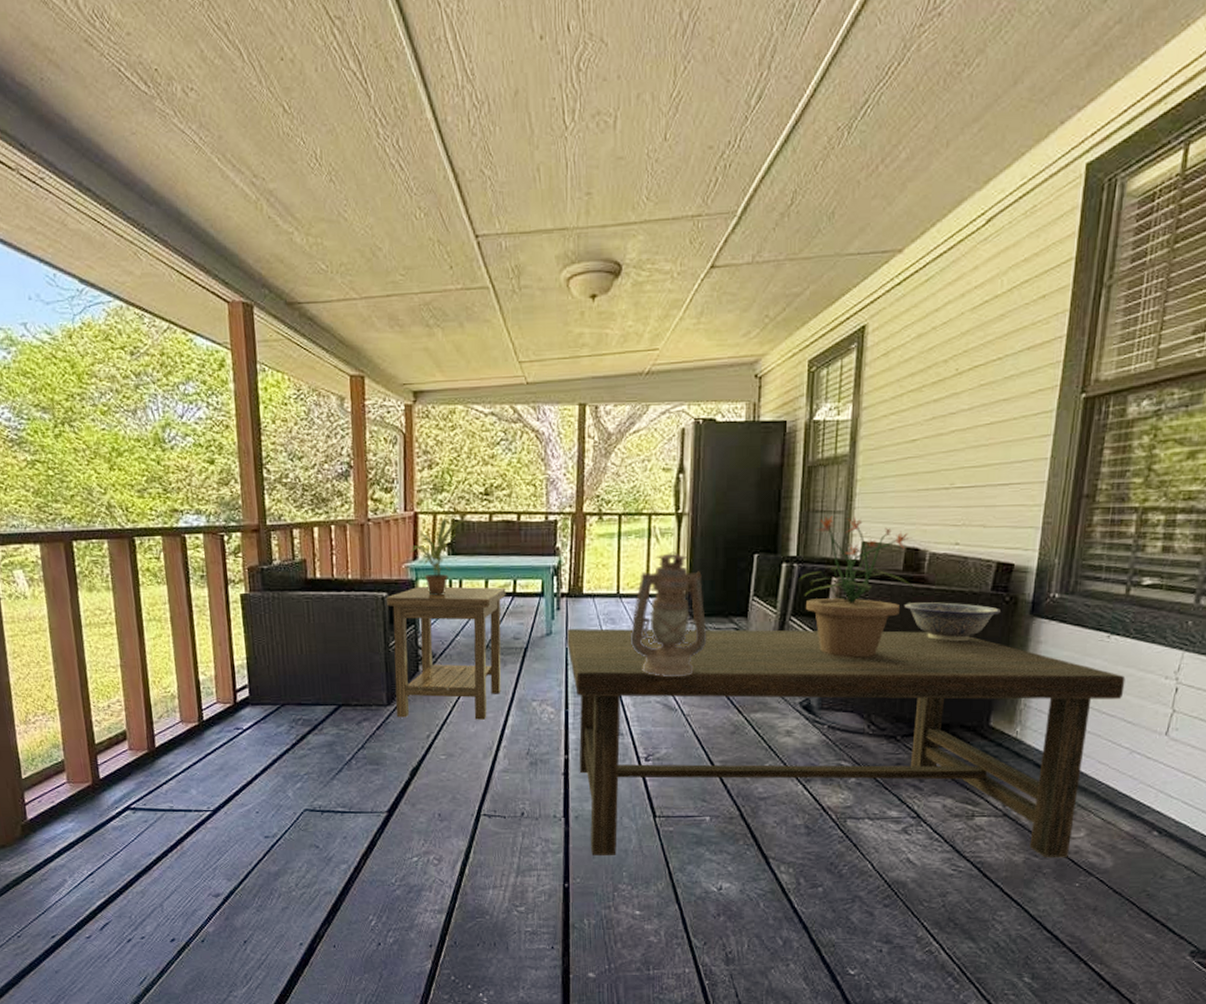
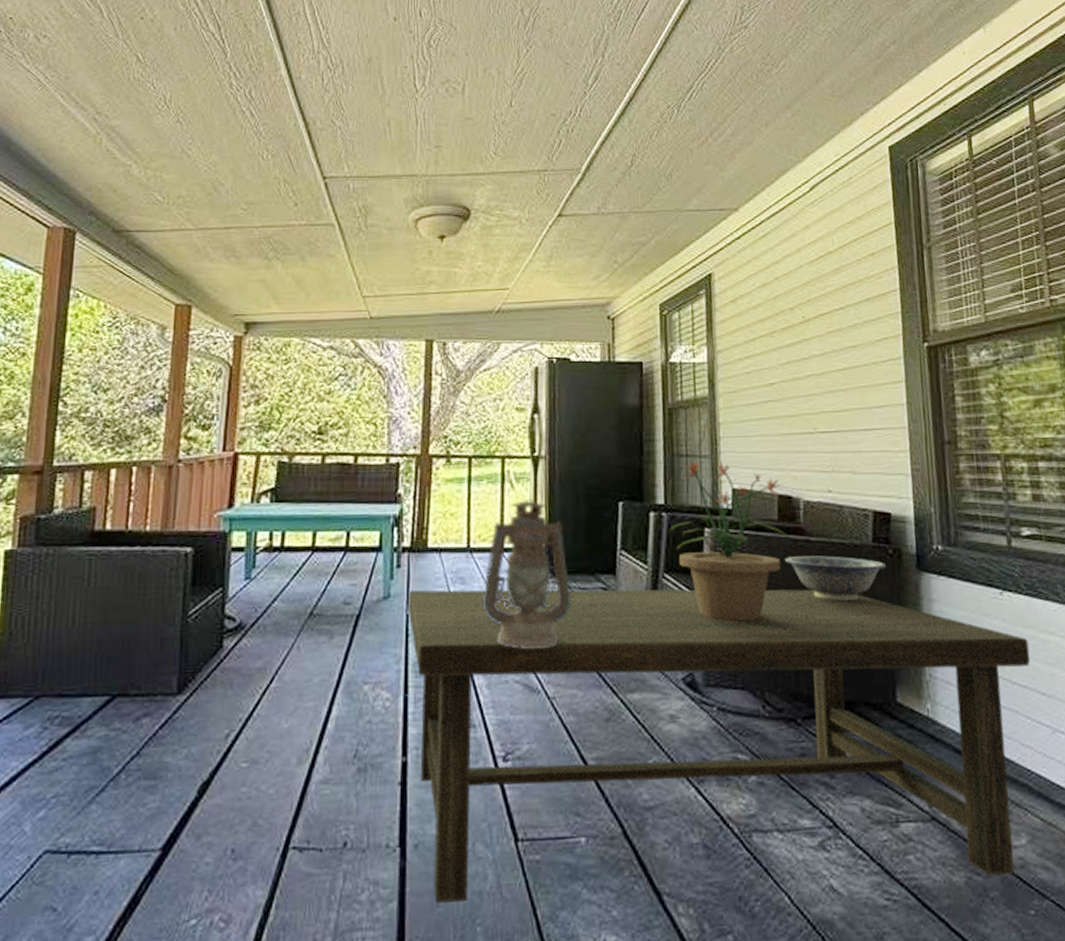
side table: present [386,586,506,720] -> none [187,539,337,711]
potted plant: present [408,517,465,596] -> none [223,459,294,551]

